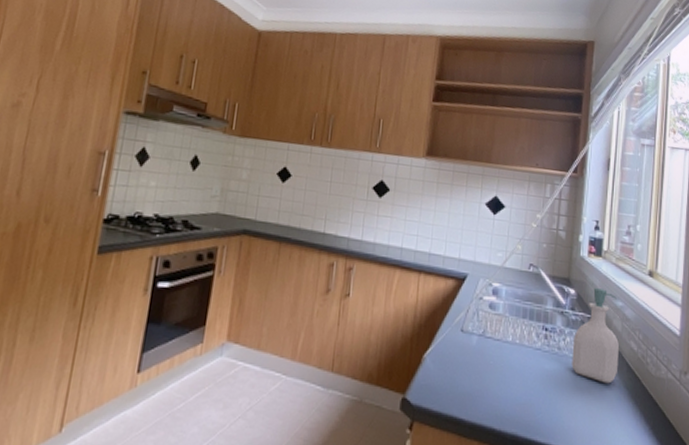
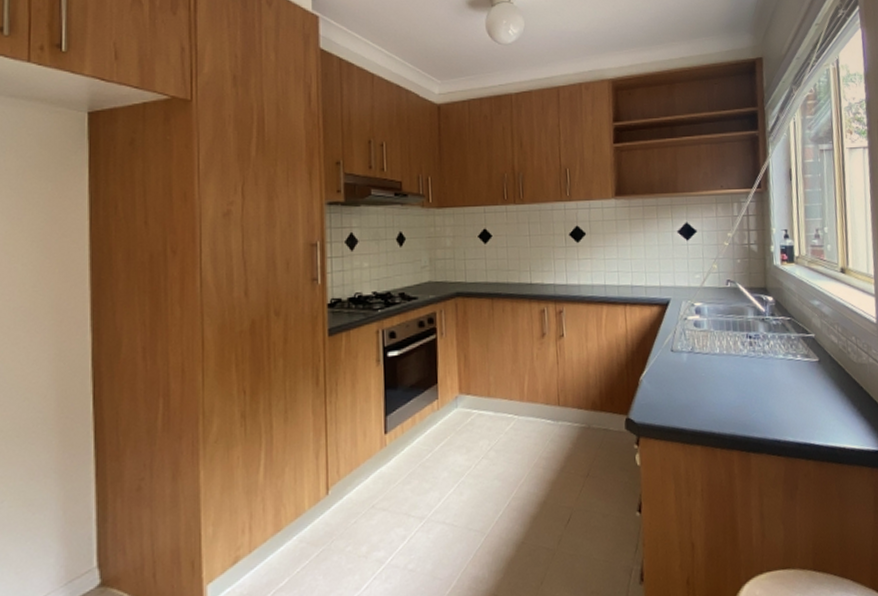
soap bottle: present [572,288,619,384] -> none [776,292,822,377]

